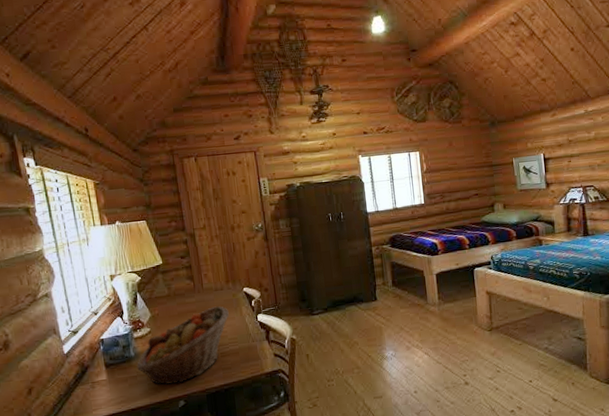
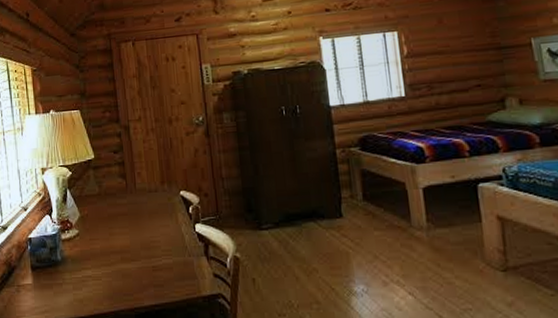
fruit basket: present [136,306,229,385] -> none [62,210,163,298]

